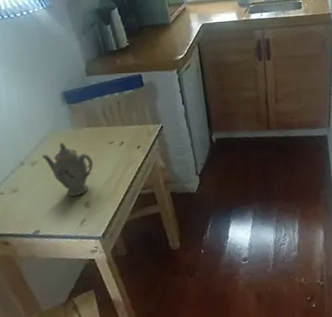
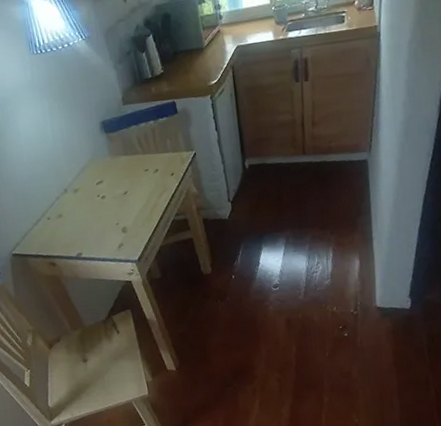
teapot: present [41,142,93,197] -> none [82,170,130,223]

